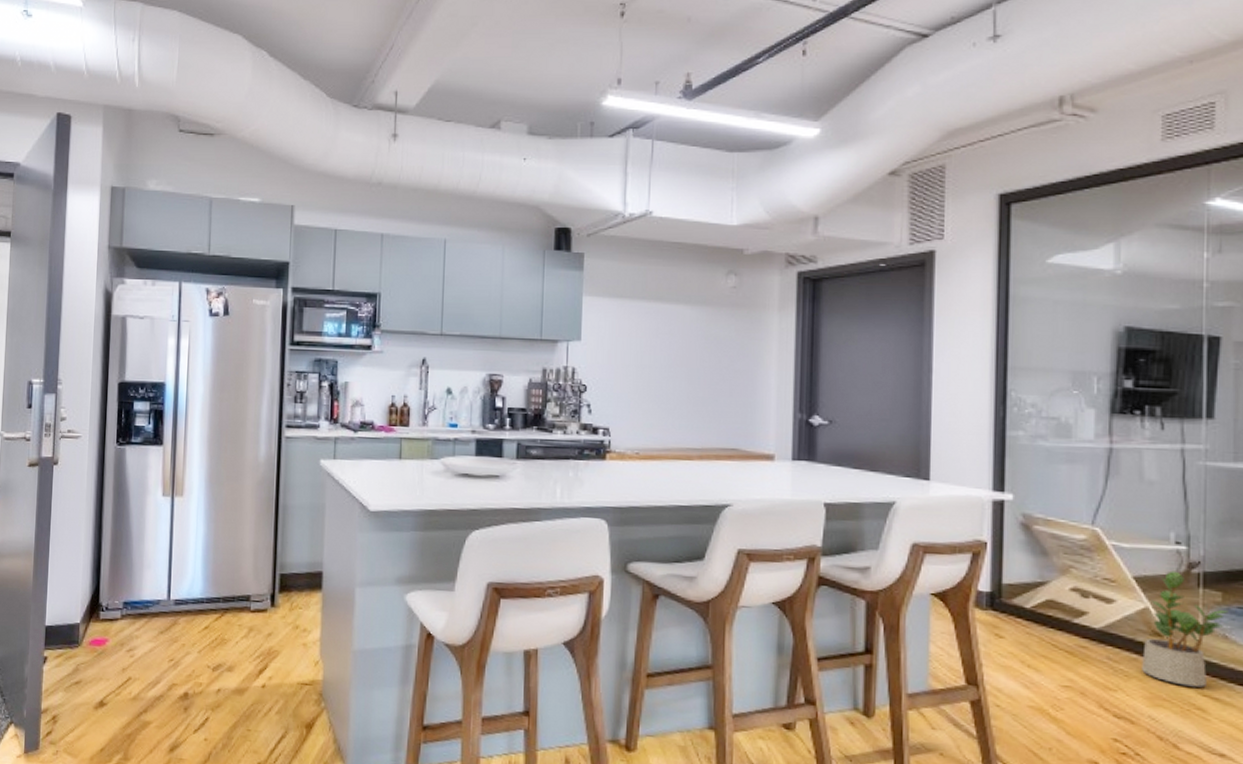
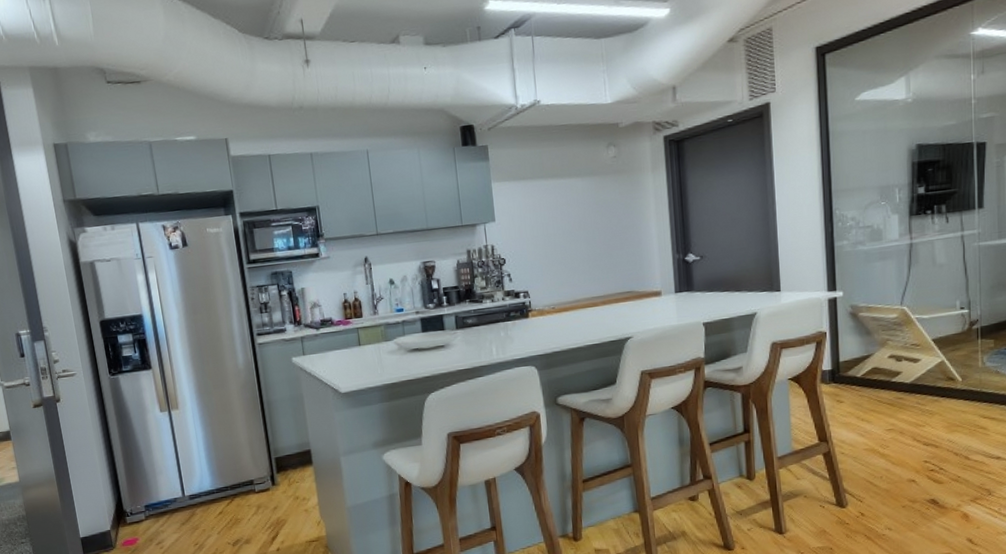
potted plant: present [1142,570,1228,688] -> none [941,329,999,413]

